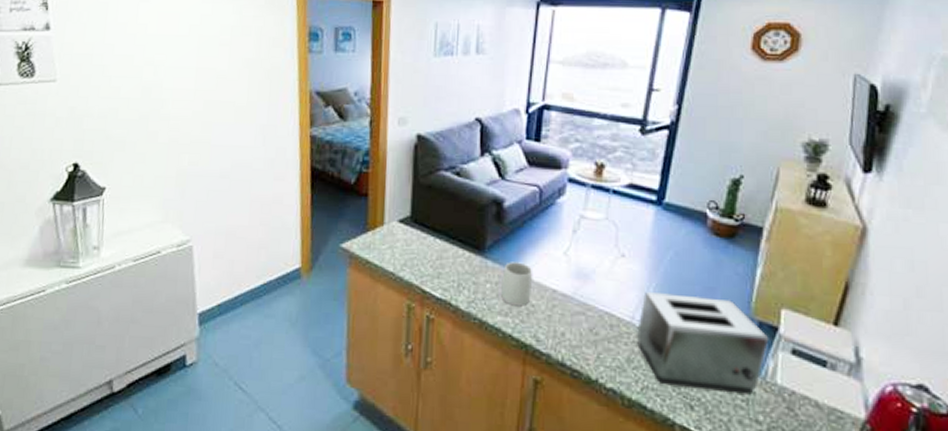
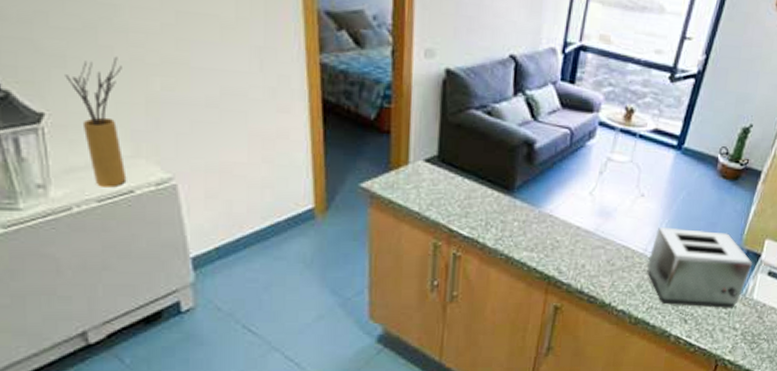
vase: none [123,139,162,249] -> present [65,56,127,188]
mug: present [501,262,533,307] -> none [528,201,560,242]

